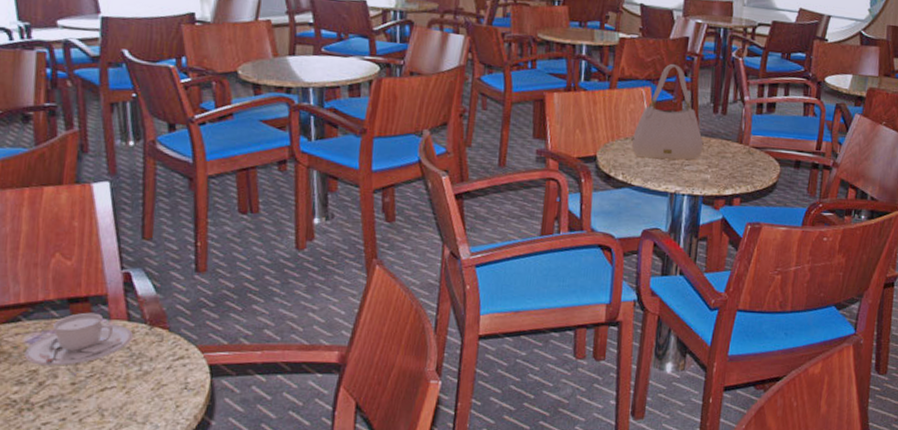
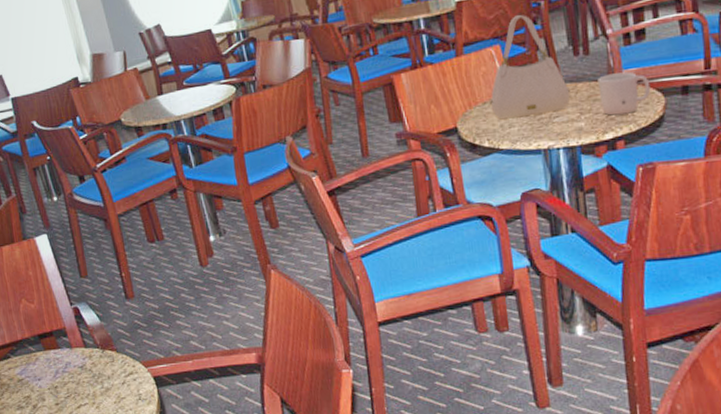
teacup: present [24,312,134,366] -> none [18,344,92,392]
mug: none [727,136,771,175] -> present [597,72,651,116]

